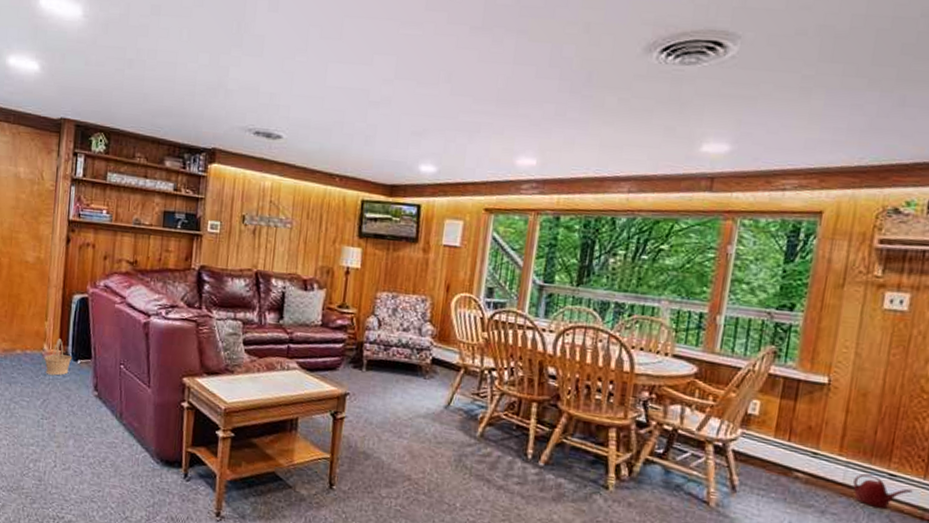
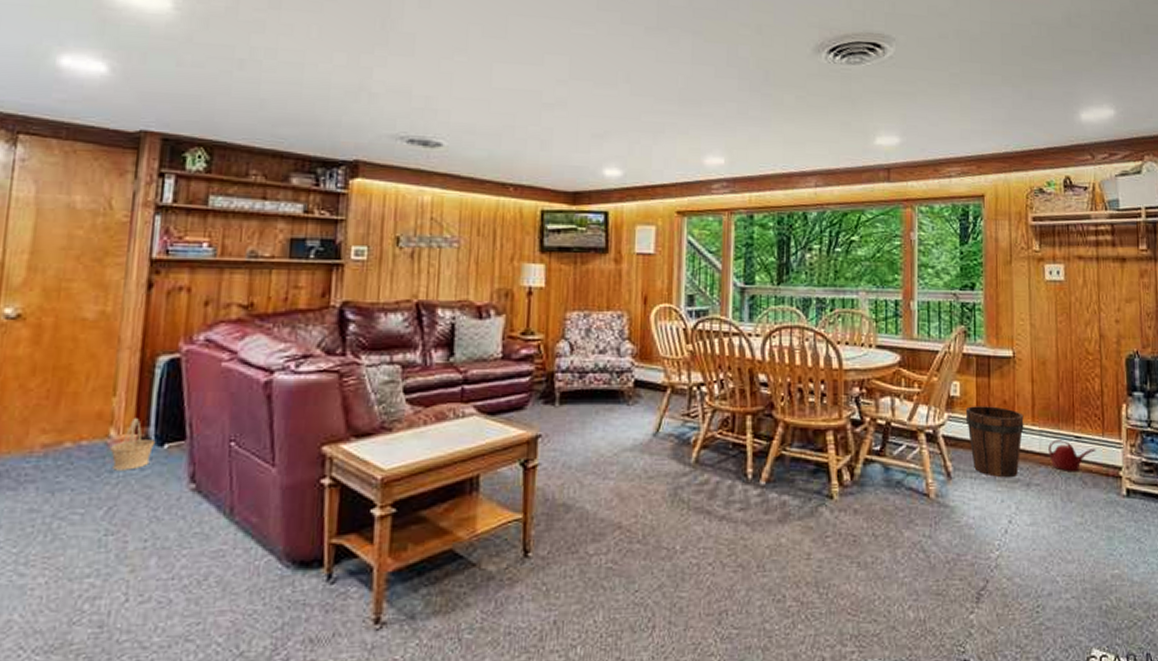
bucket: none [761,426,830,503] -> present [965,406,1024,478]

